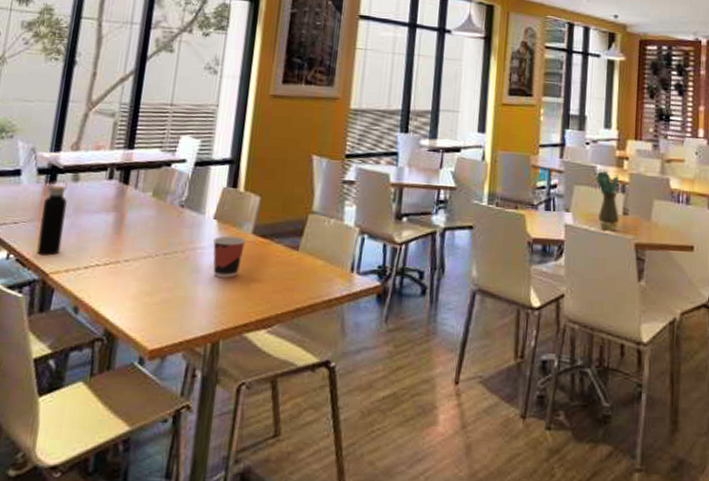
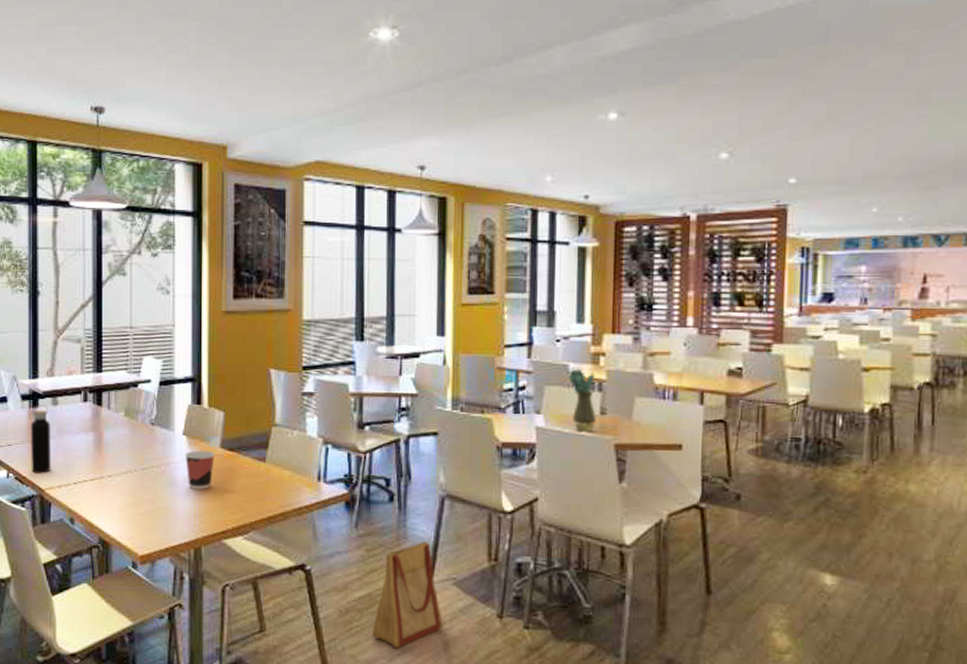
shopping bag: none [394,337,467,454] -> present [372,542,443,649]

